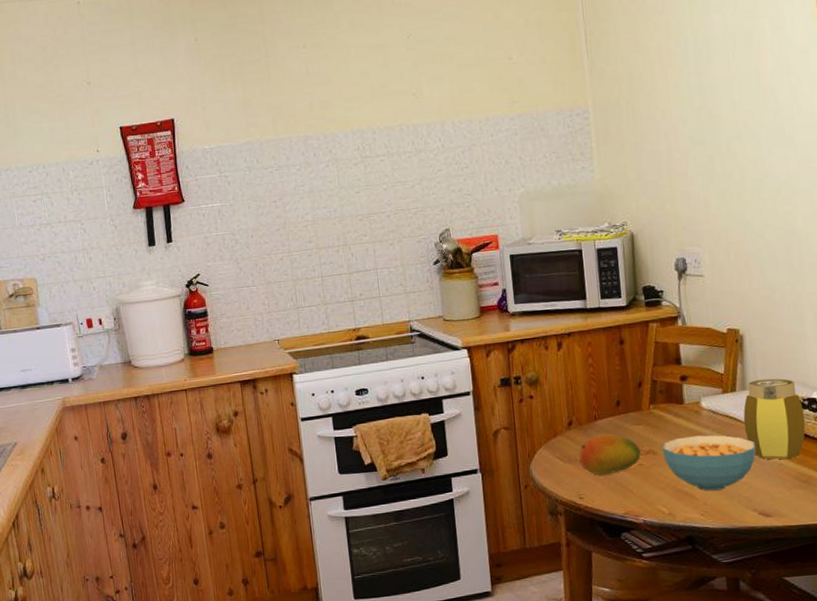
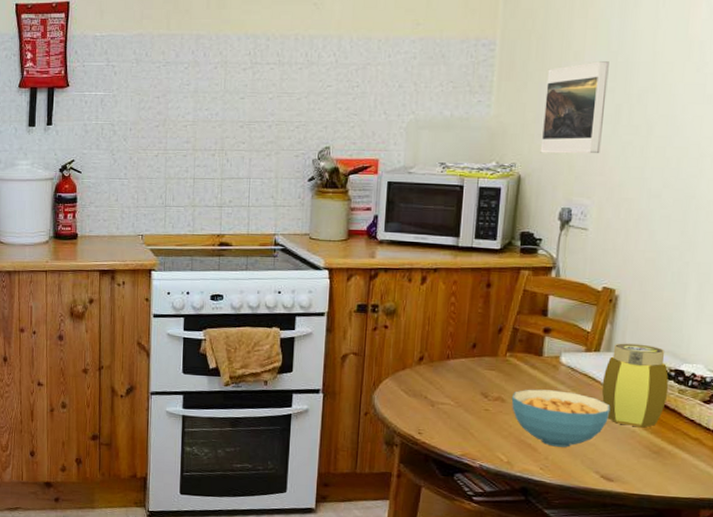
fruit: present [578,433,641,475] -> none [424,373,489,414]
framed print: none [640,116,702,209] -> present [540,61,609,154]

